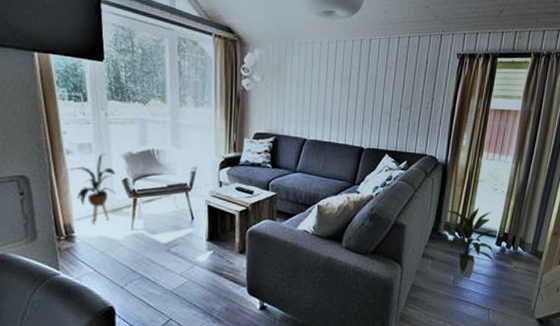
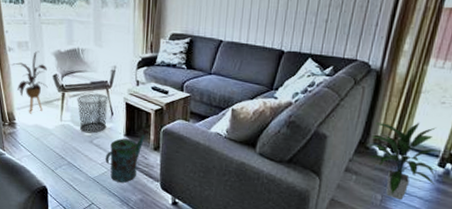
waste bin: none [151,197,188,241] -> present [77,93,108,134]
watering can: none [185,232,234,292] -> present [105,129,149,183]

